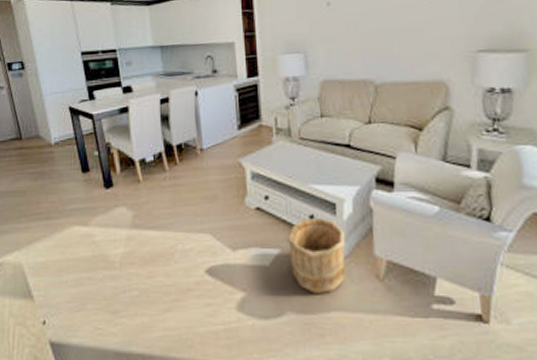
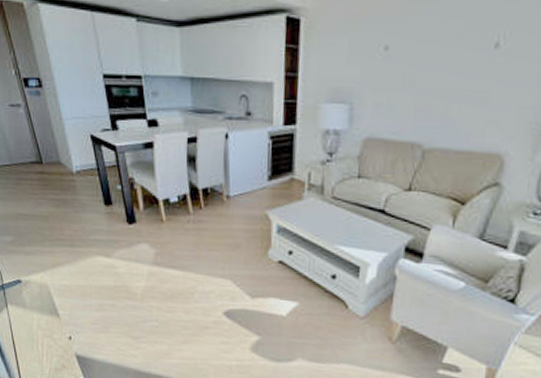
wooden bucket: present [286,217,346,293] -> none [305,277,365,347]

